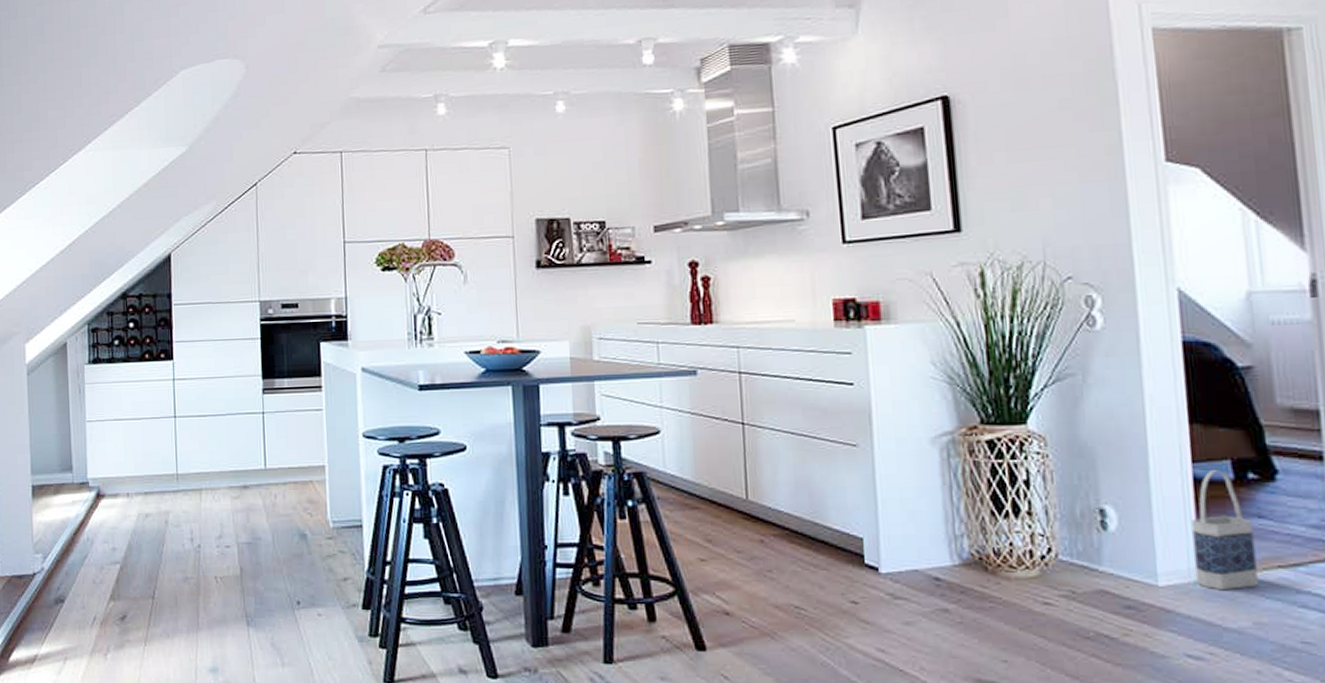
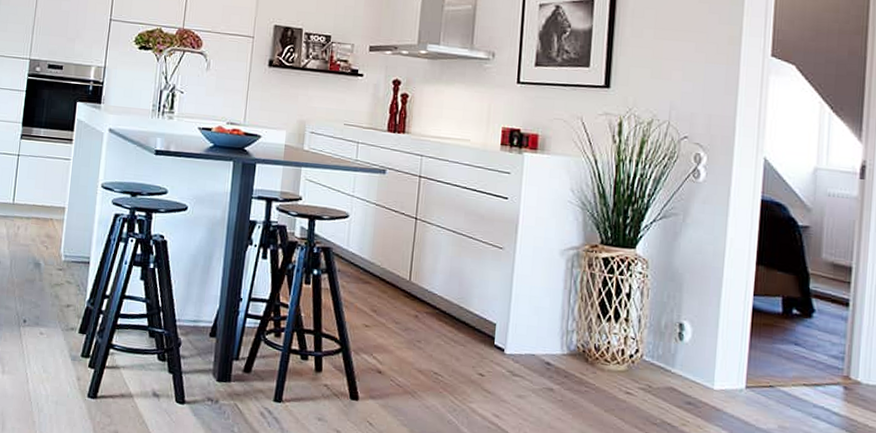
bag: present [1191,470,1258,591] -> none [743,303,790,399]

